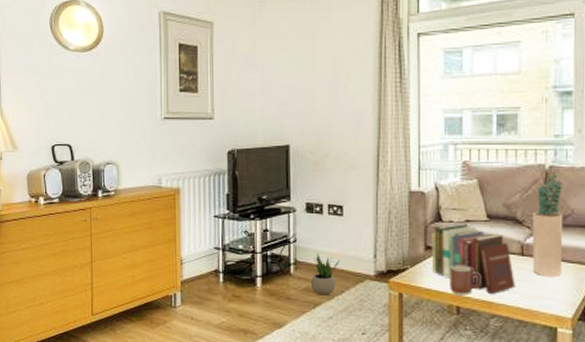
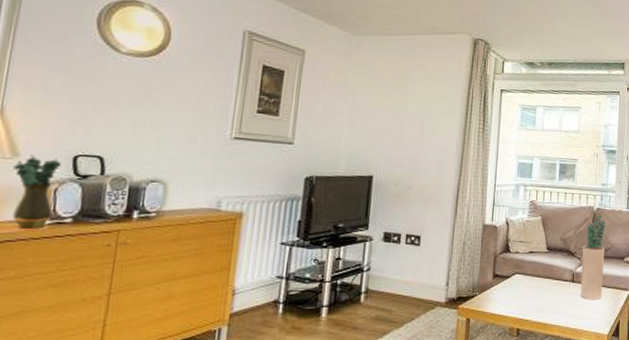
vase: none [16,147,45,208] -> present [13,154,62,229]
potted plant: present [311,253,341,296] -> none [381,281,414,324]
books: present [431,223,516,294] -> none [498,253,566,316]
mug: present [450,266,482,295] -> none [512,292,540,318]

